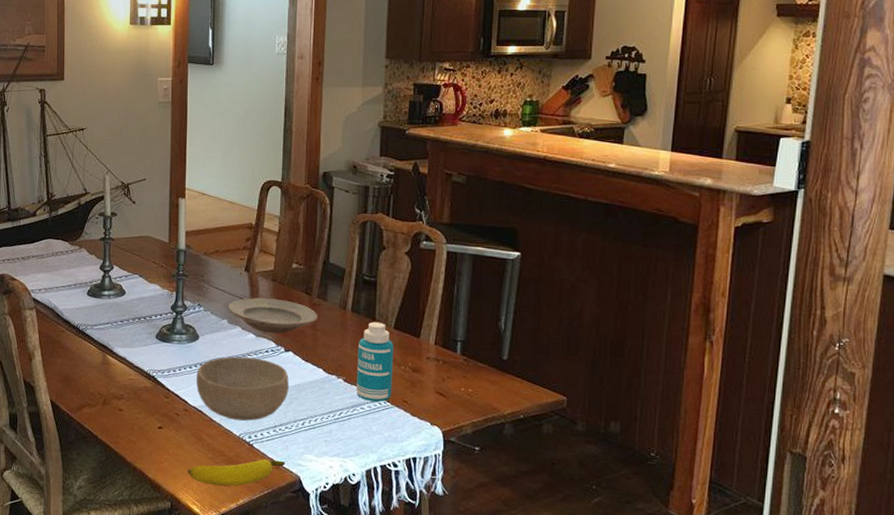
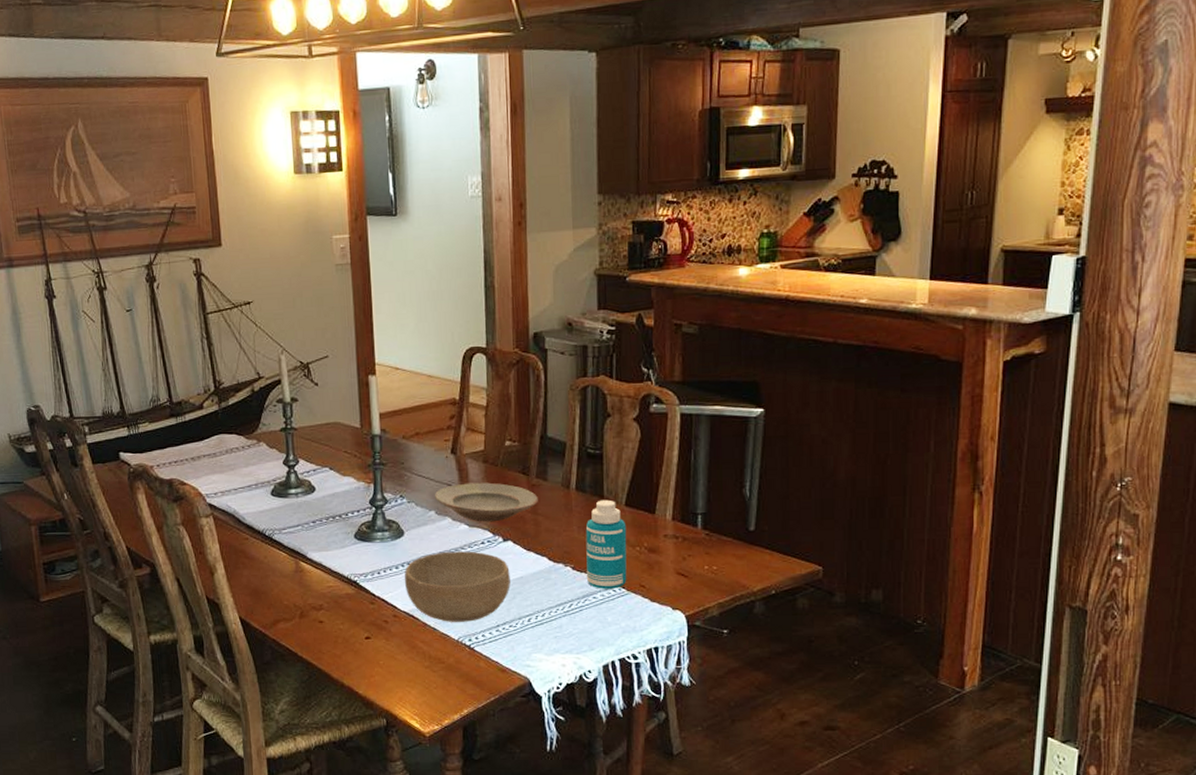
banana: present [187,459,285,486] -> none [402,663,511,696]

